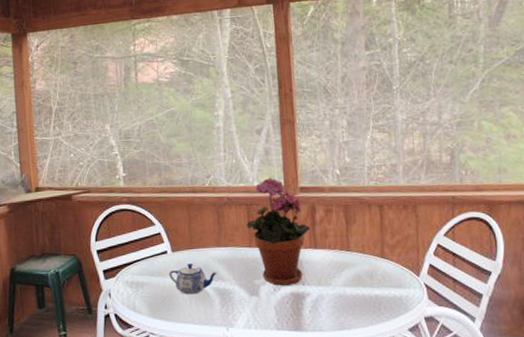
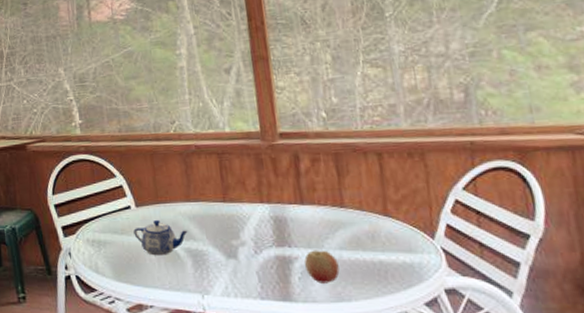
potted plant: present [246,177,311,286] -> none [219,121,295,247]
fruit: none [315,287,343,315] -> present [304,250,340,284]

